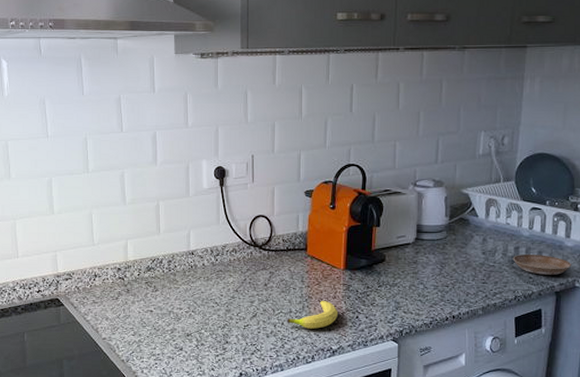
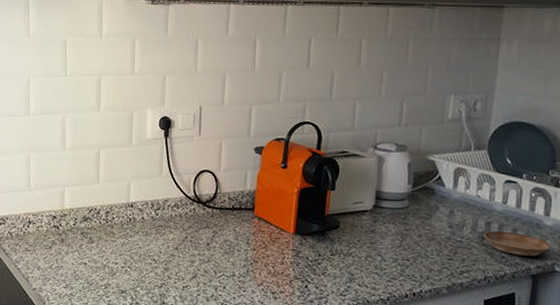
fruit: present [287,300,338,329] -> none [229,265,285,296]

